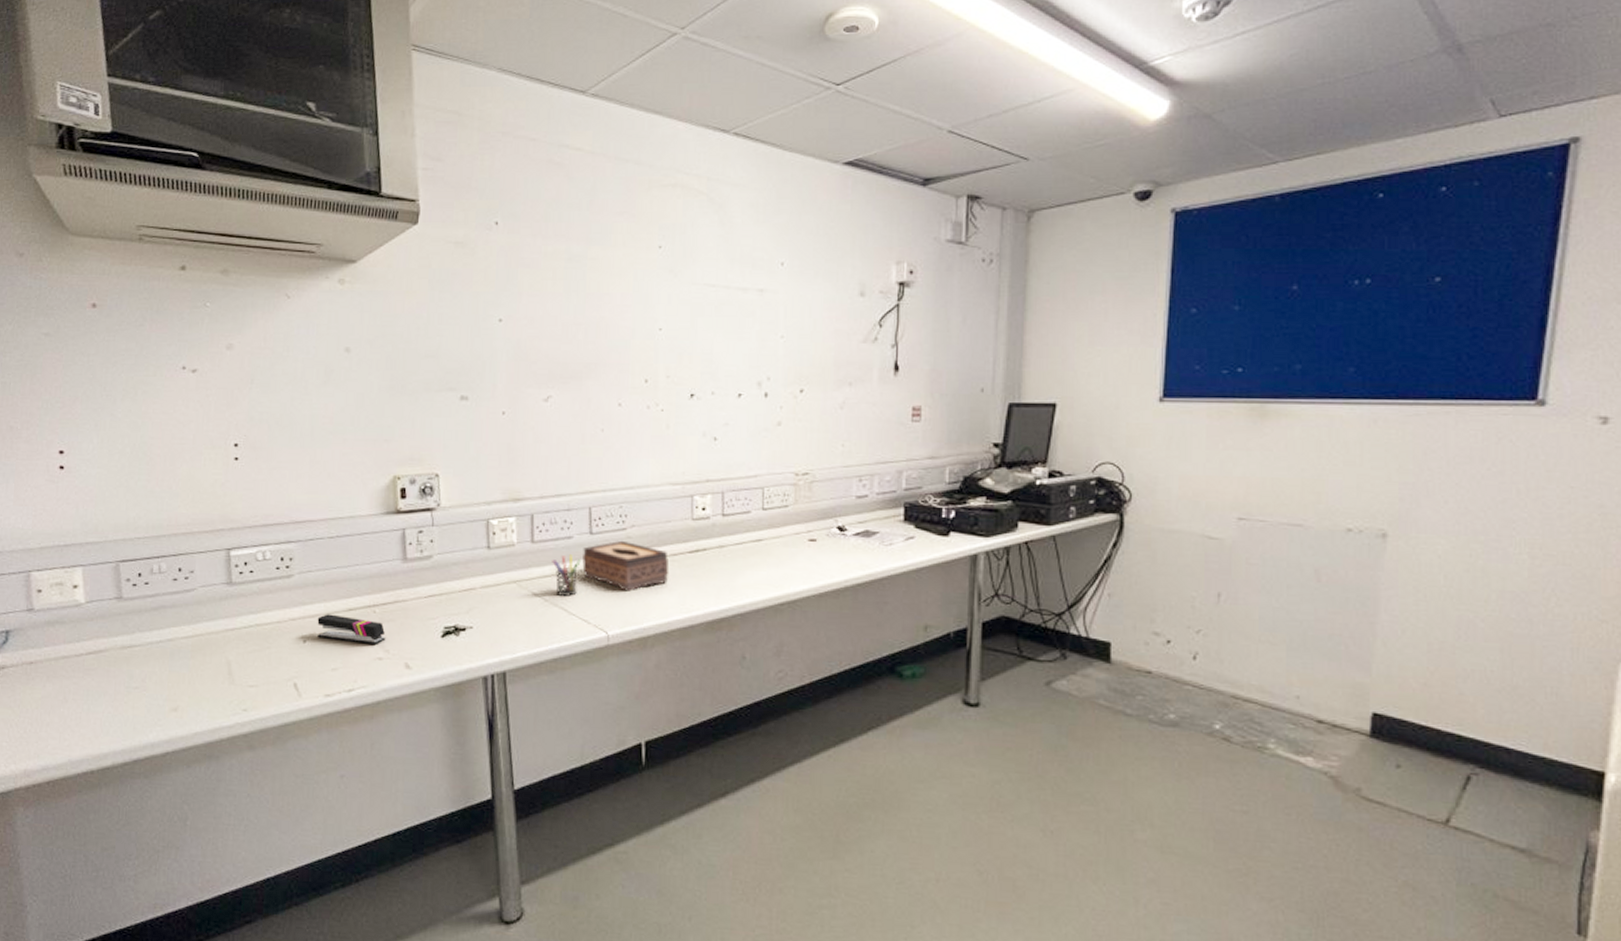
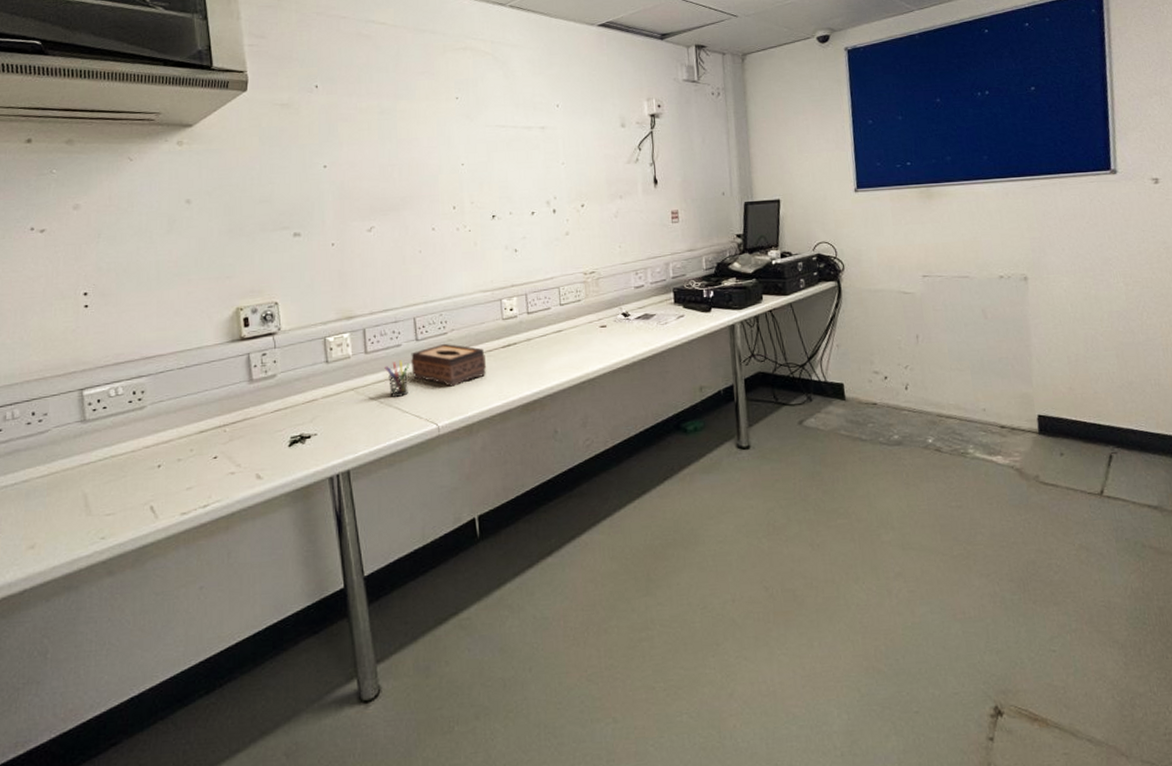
stapler: present [317,614,386,644] -> none [171,437,237,462]

